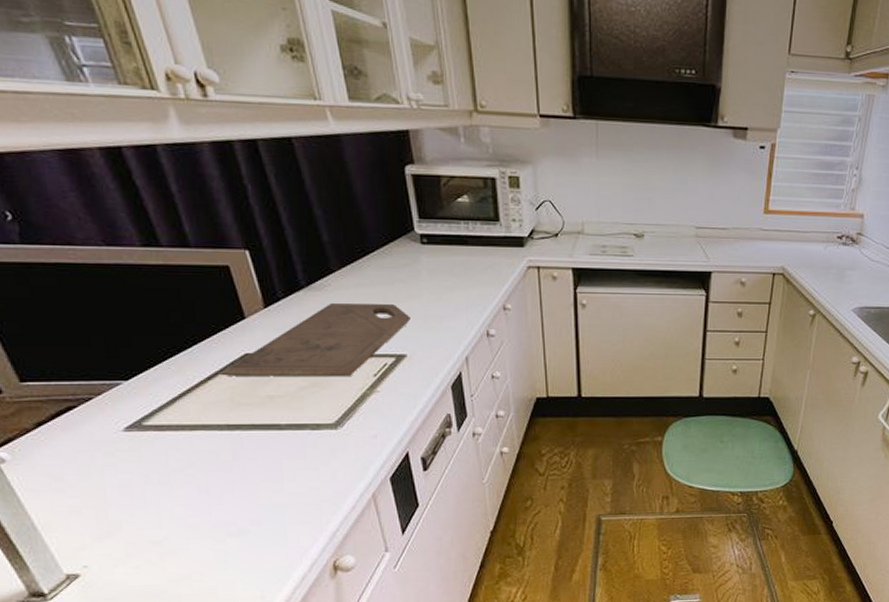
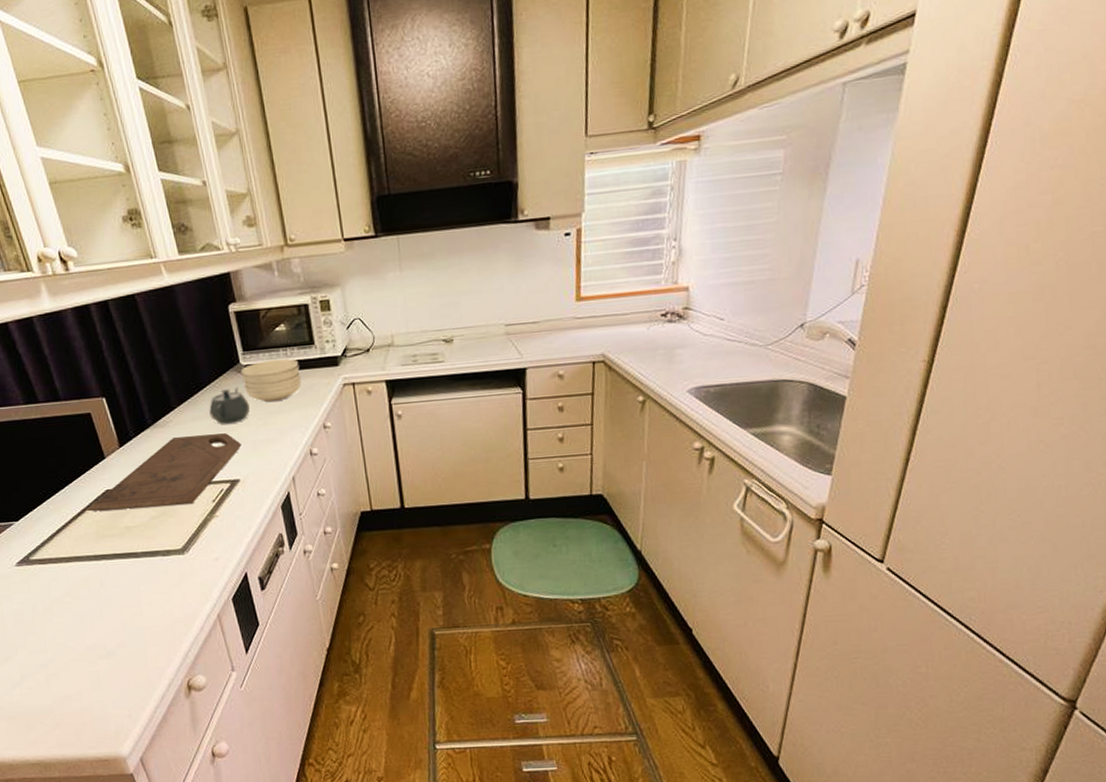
teapot: none [375,256,424,295] -> present [209,387,251,424]
bowl: none [415,231,483,277] -> present [240,358,302,403]

